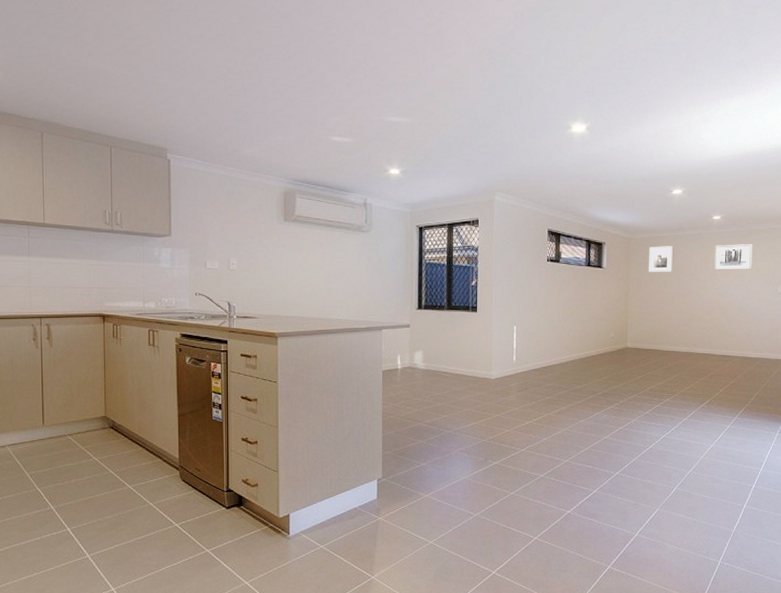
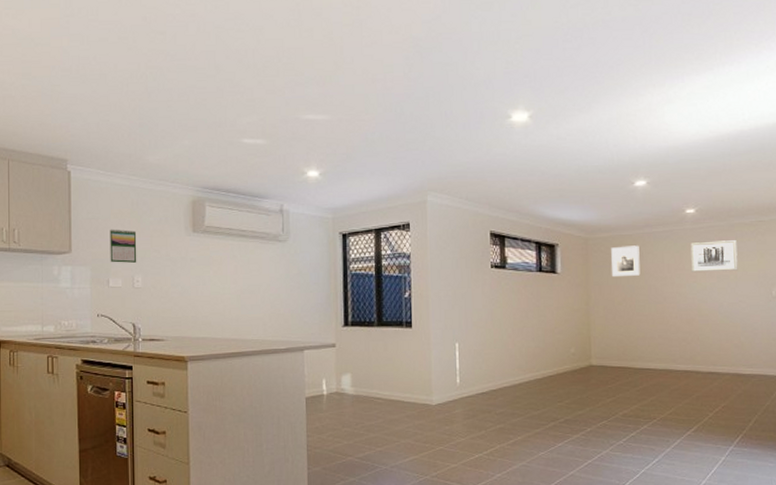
calendar: none [207,215,233,247] -> present [110,229,137,263]

